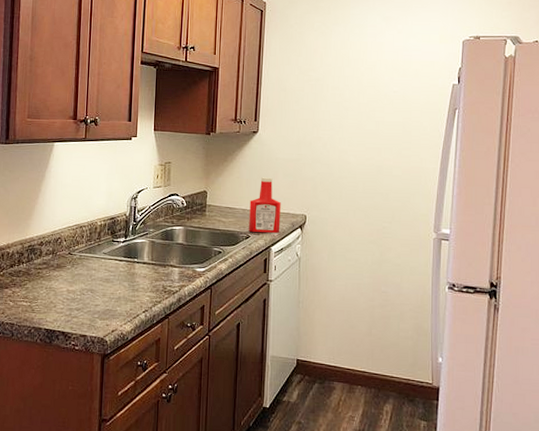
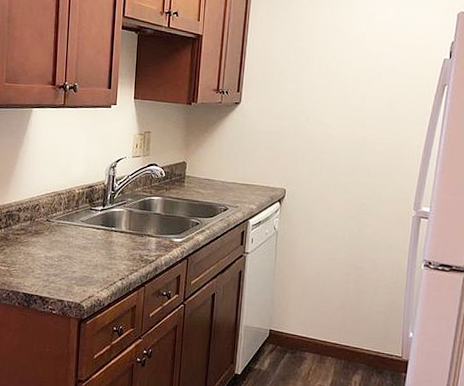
ketchup bottle: present [249,177,281,234] -> none [227,149,261,207]

